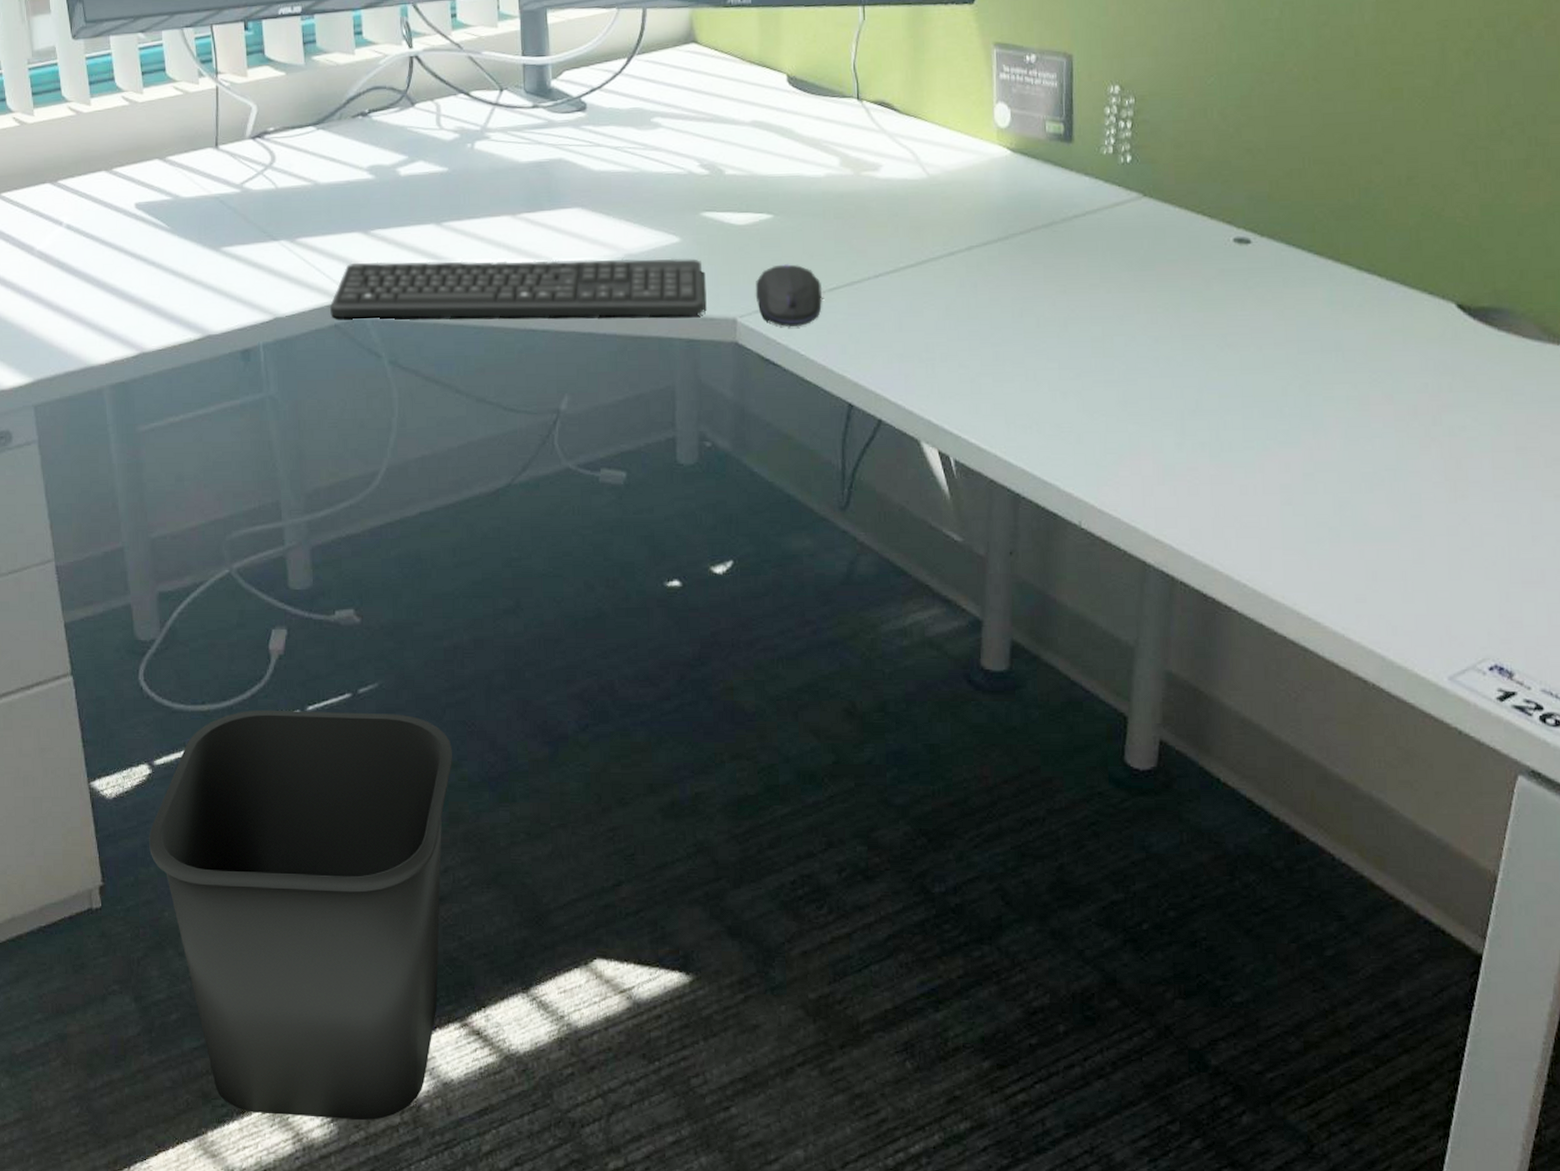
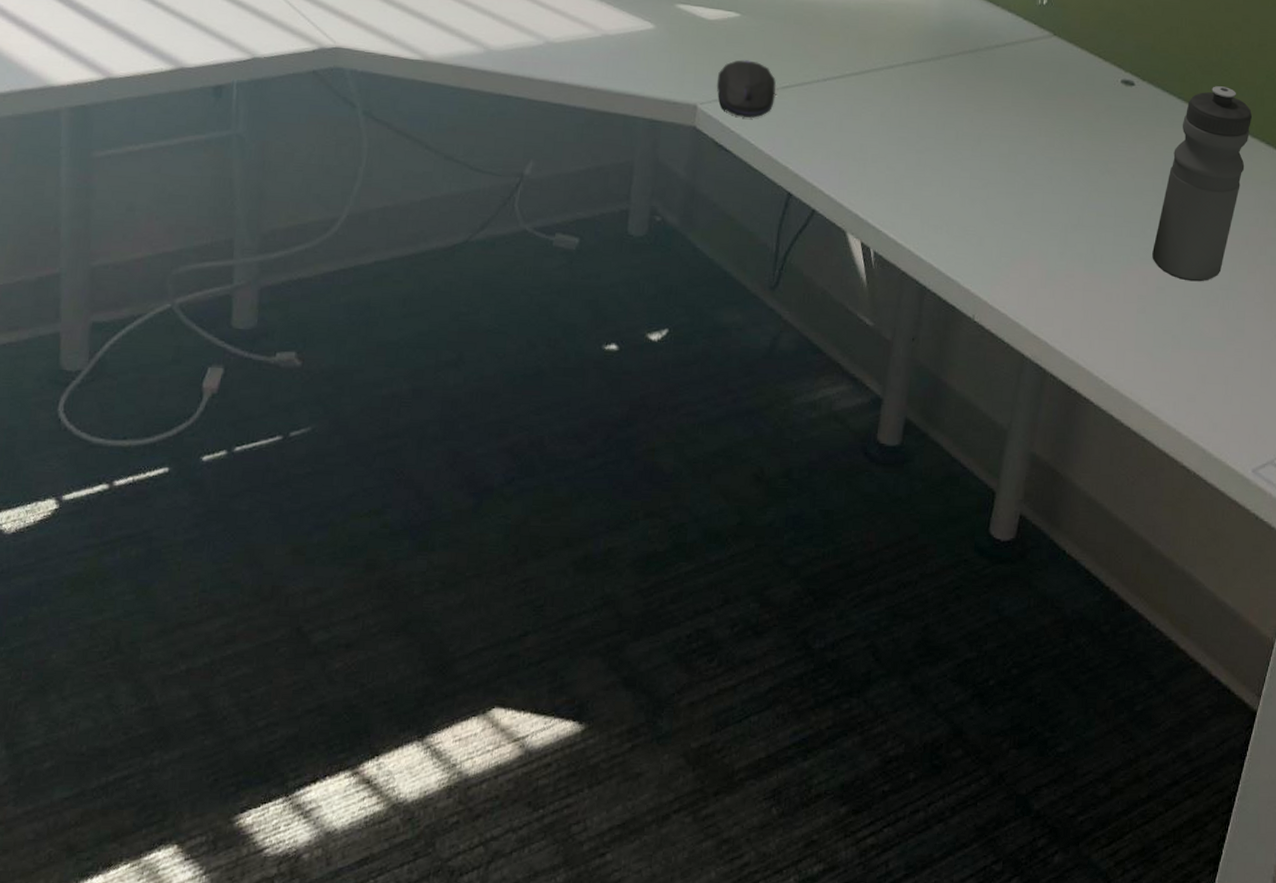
waste bin: present [149,709,452,1120] -> none [45,448,378,872]
computer keyboard: present [329,258,704,319] -> none [309,13,672,98]
water bottle: none [1293,232,1408,464] -> present [1152,86,1253,282]

